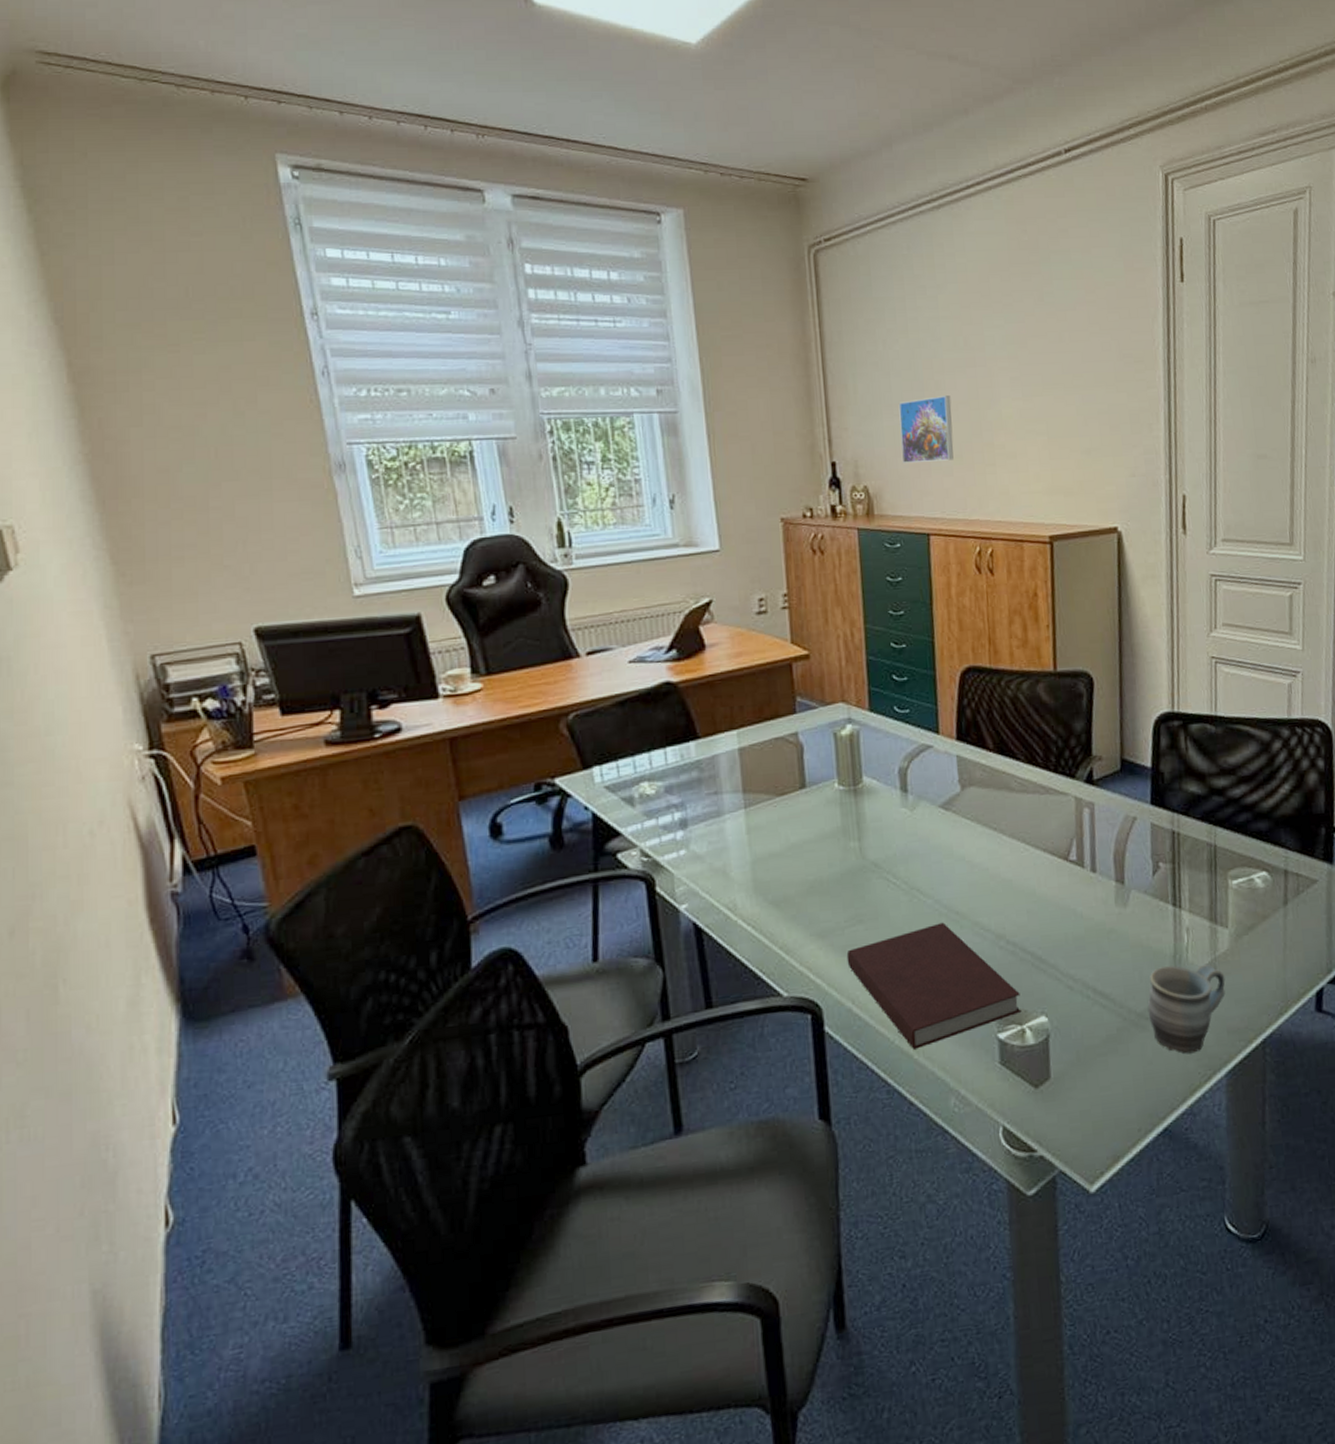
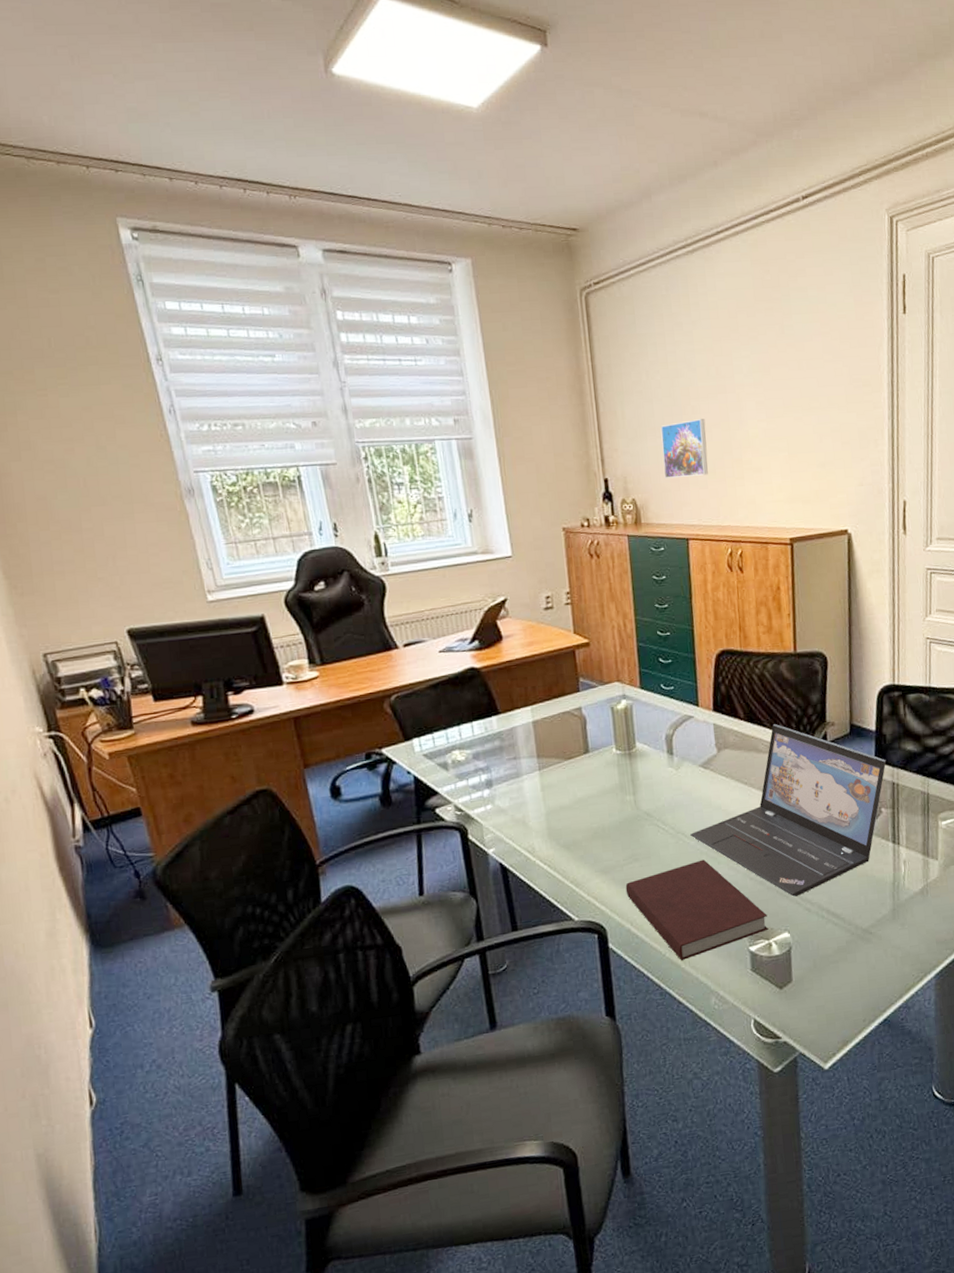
laptop: none [927,756,1165,971] -> present [690,723,887,897]
mug: present [1147,964,1226,1054] -> none [871,889,935,961]

